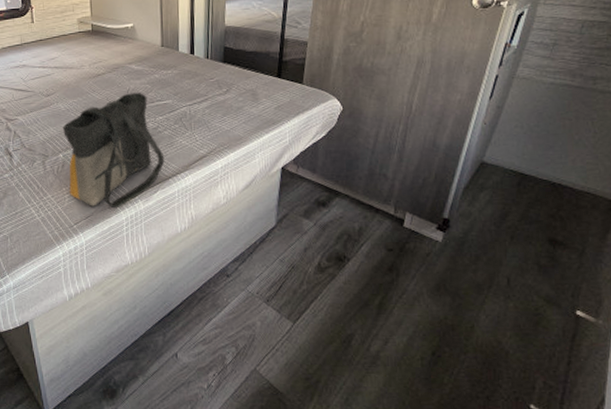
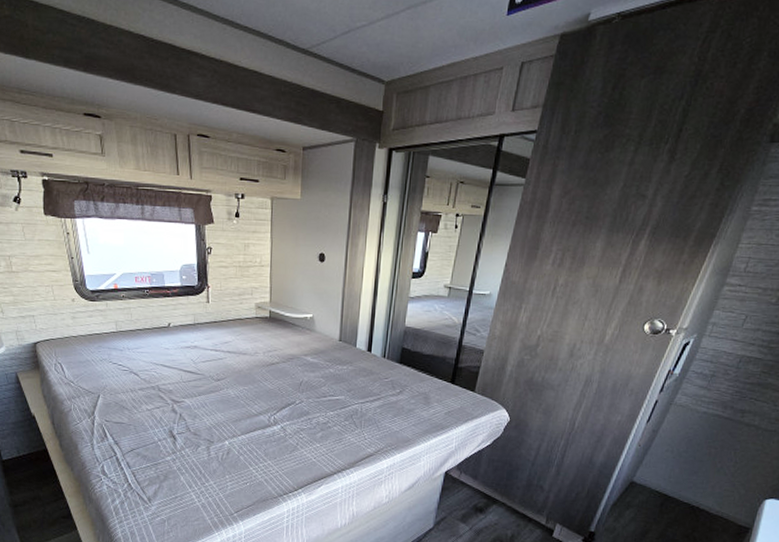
tote bag: present [62,92,165,209] -> none [230,385,332,500]

